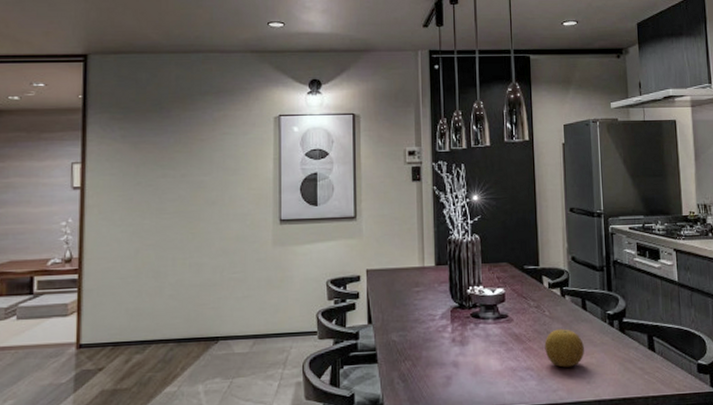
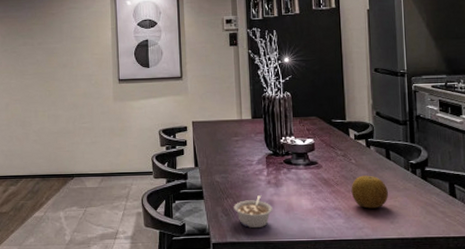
legume: none [412,356,458,396] -> present [234,195,273,229]

